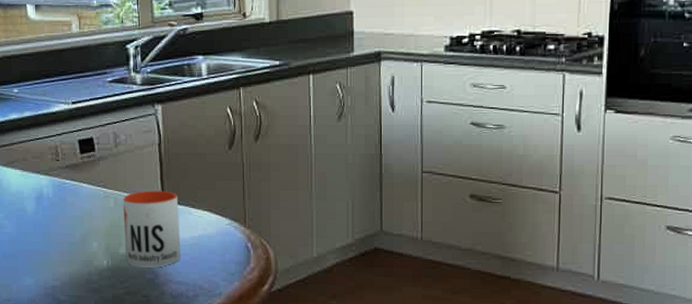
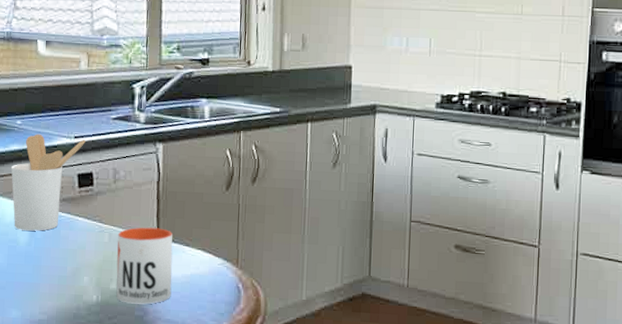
utensil holder: none [13,101,83,199] -> present [11,134,86,231]

